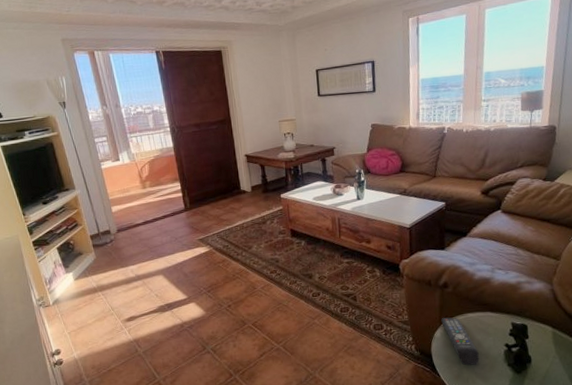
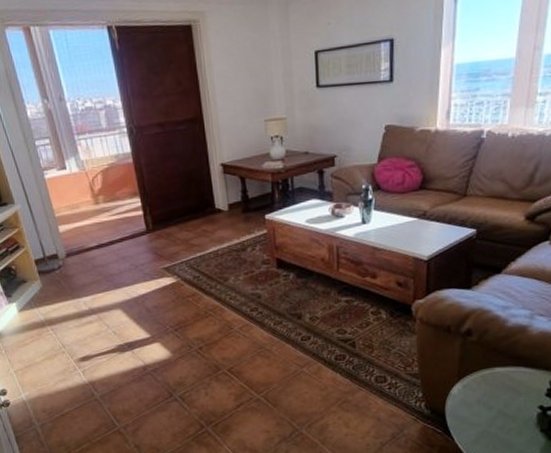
remote control: present [441,317,479,366] -> none [460,371,505,429]

